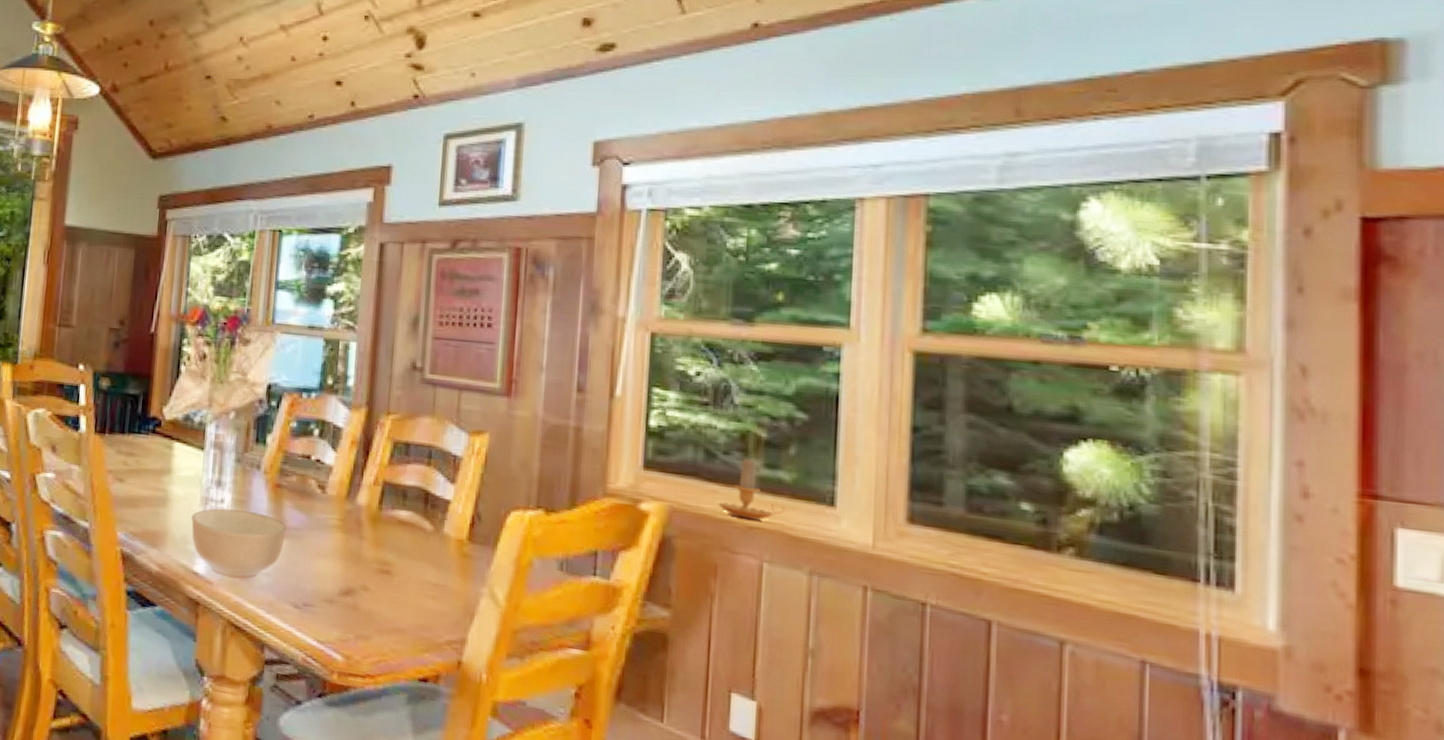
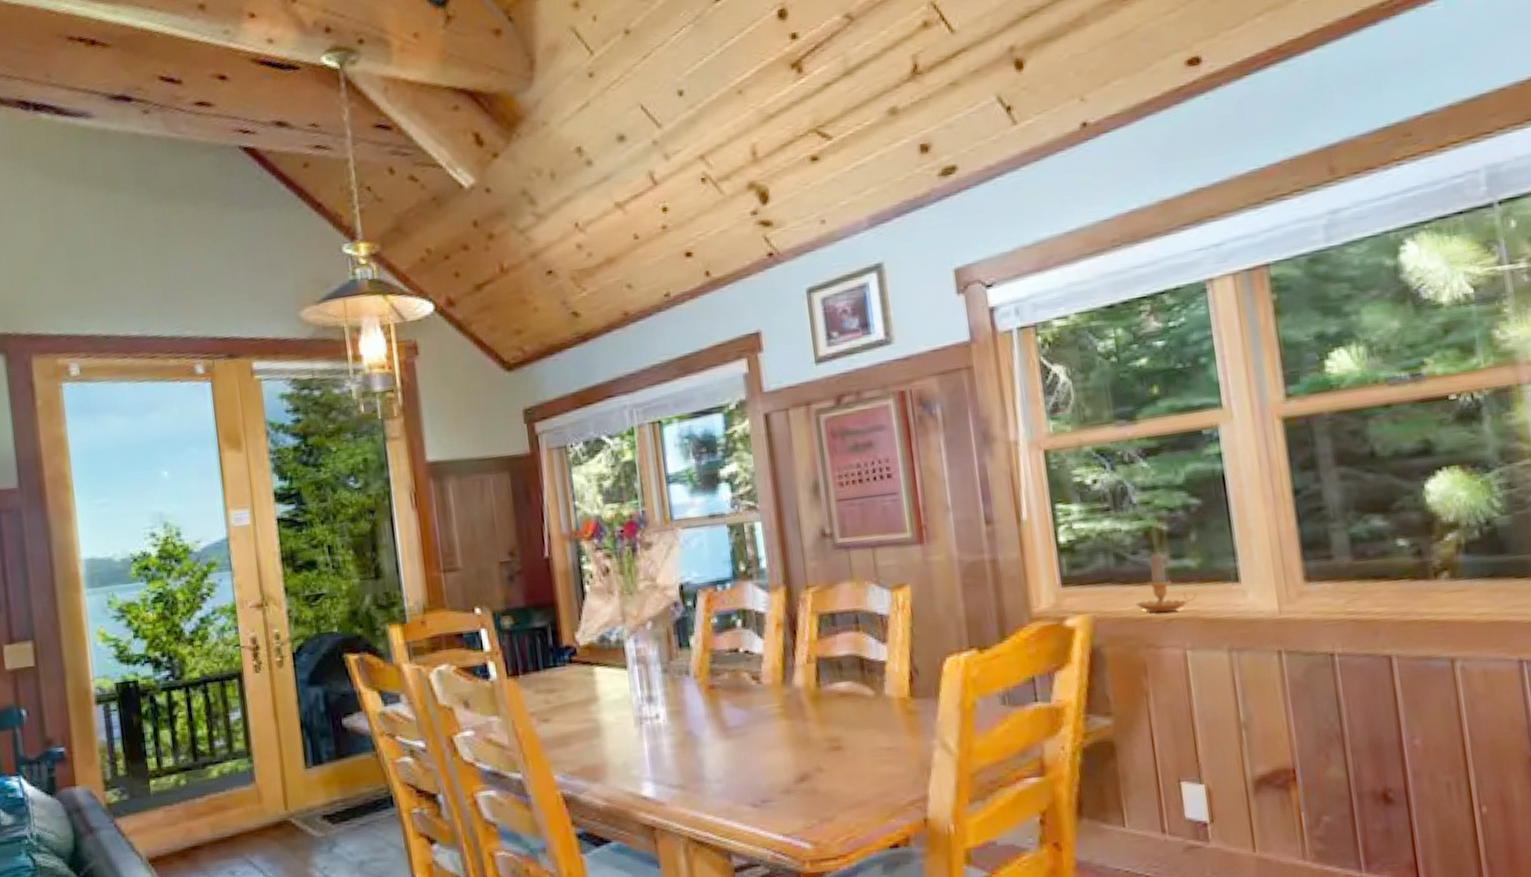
bowl: present [191,508,287,579] -> none [628,720,730,794]

